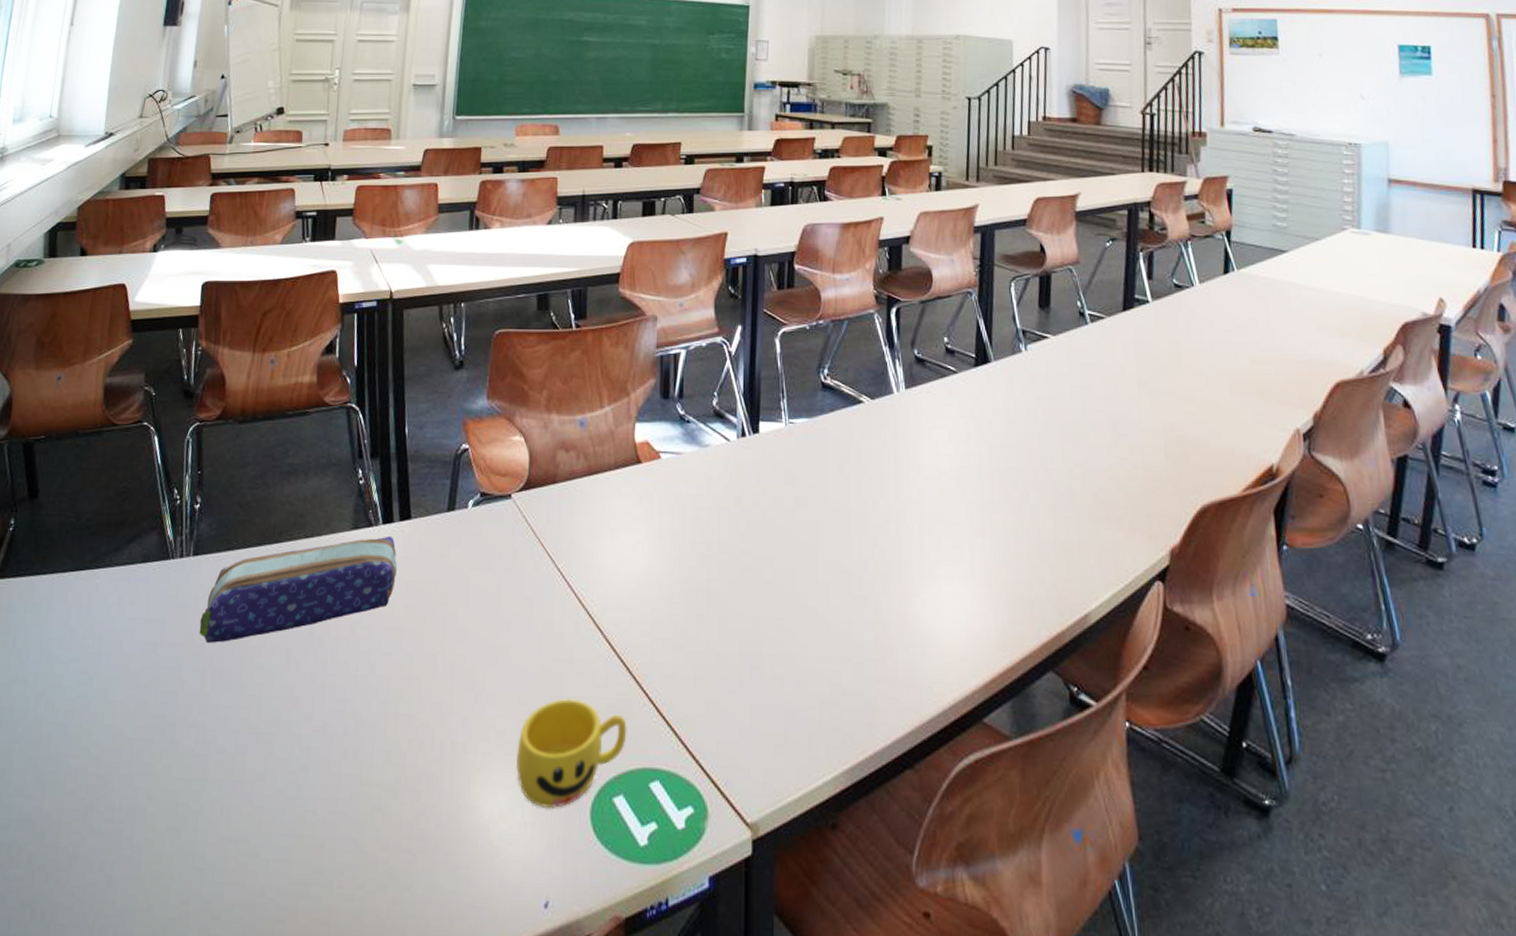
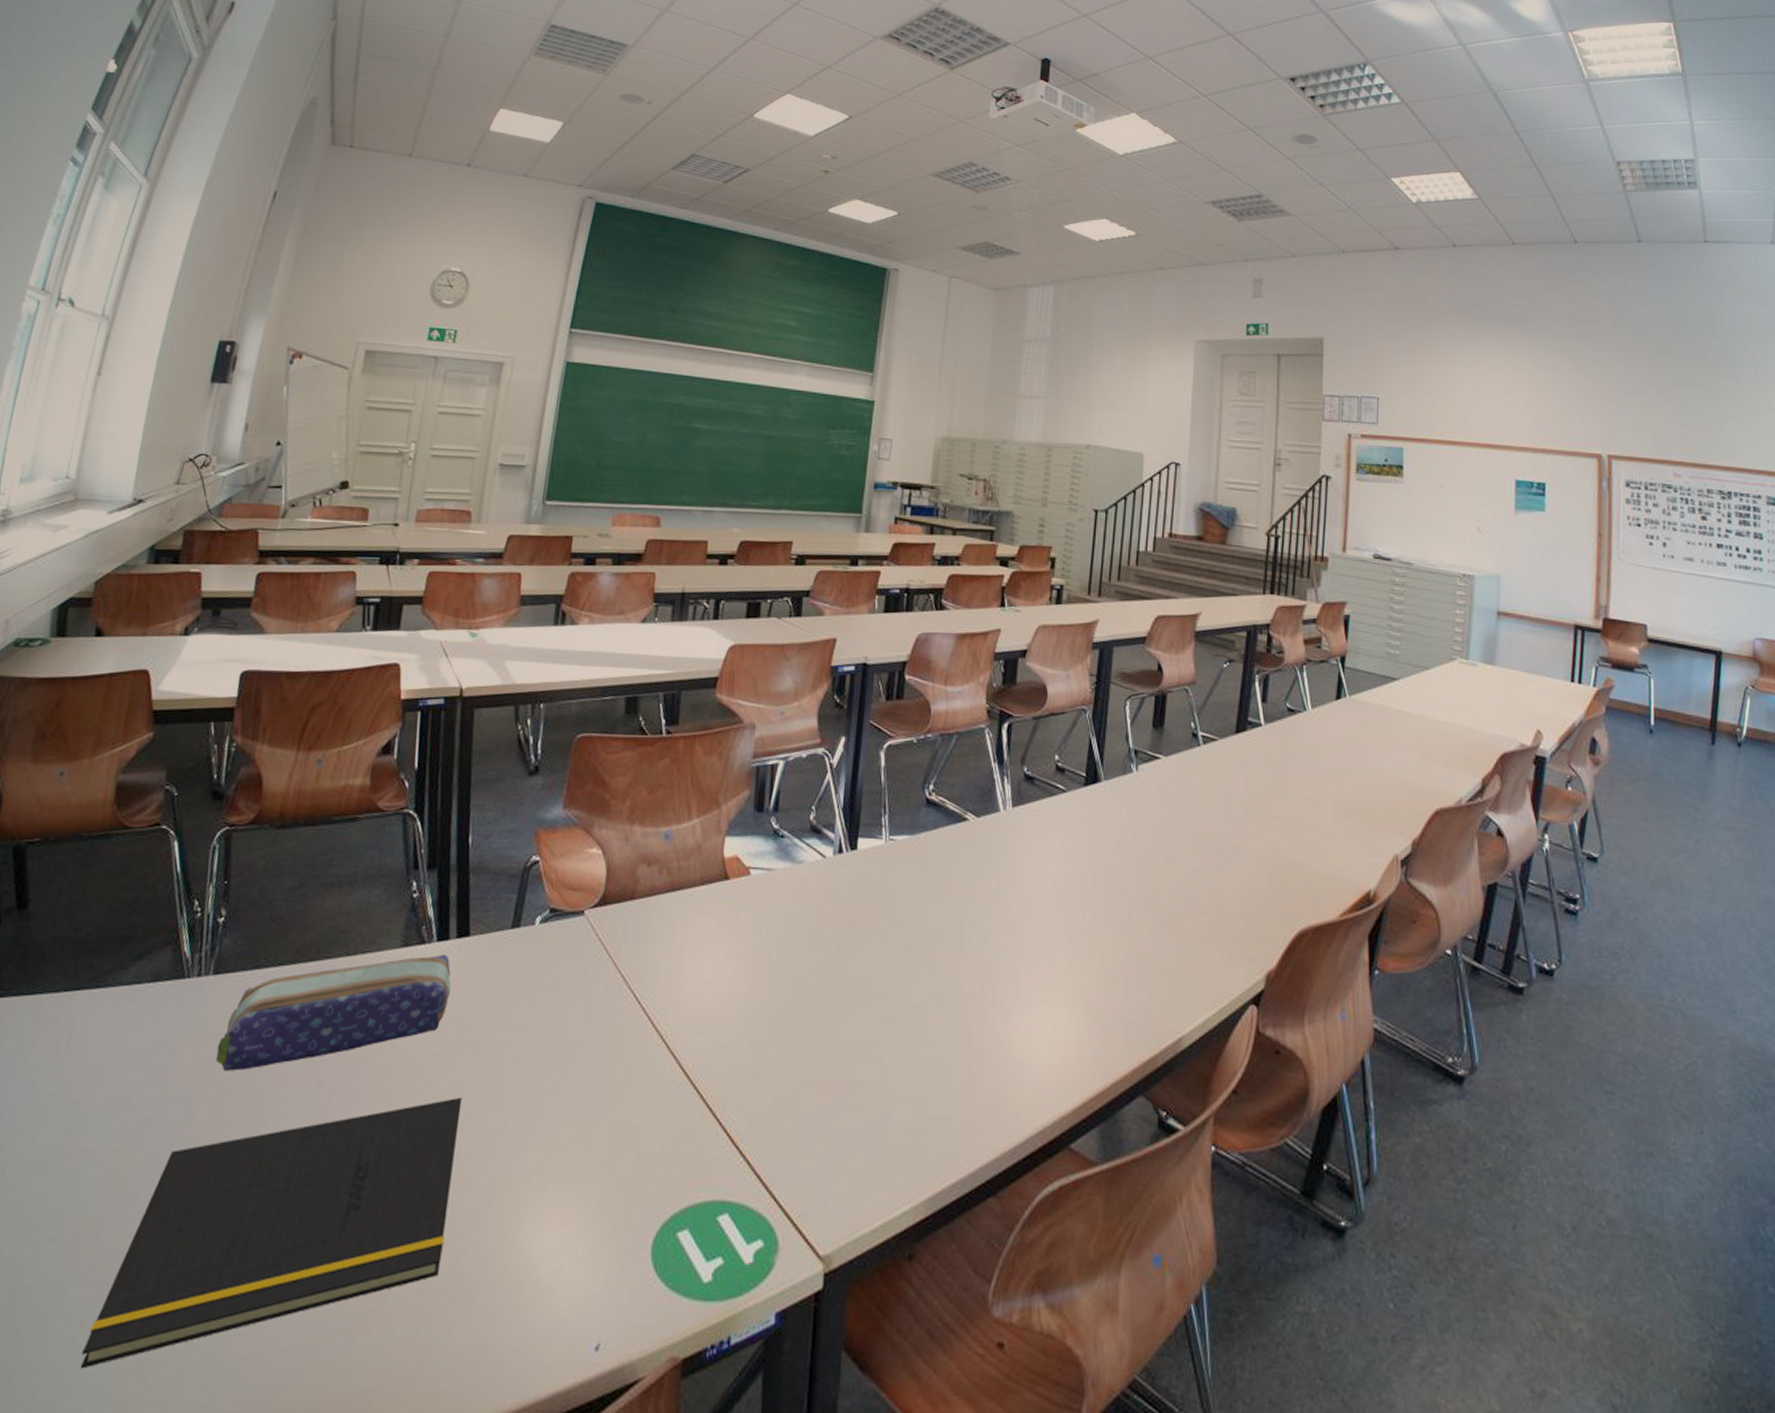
notepad: none [101,668,413,910] -> present [80,1097,463,1369]
cup: present [515,697,627,809] -> none [571,1127,697,1246]

